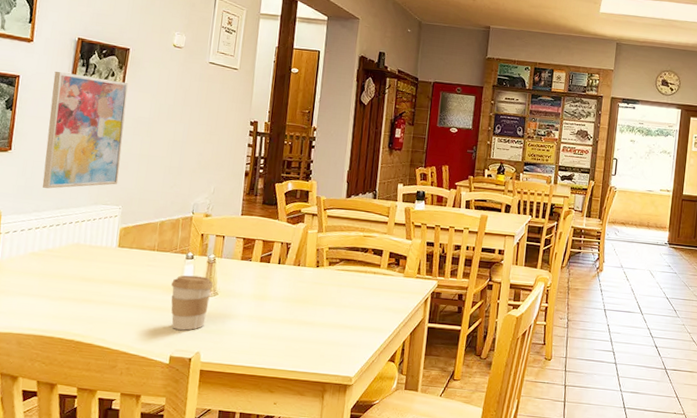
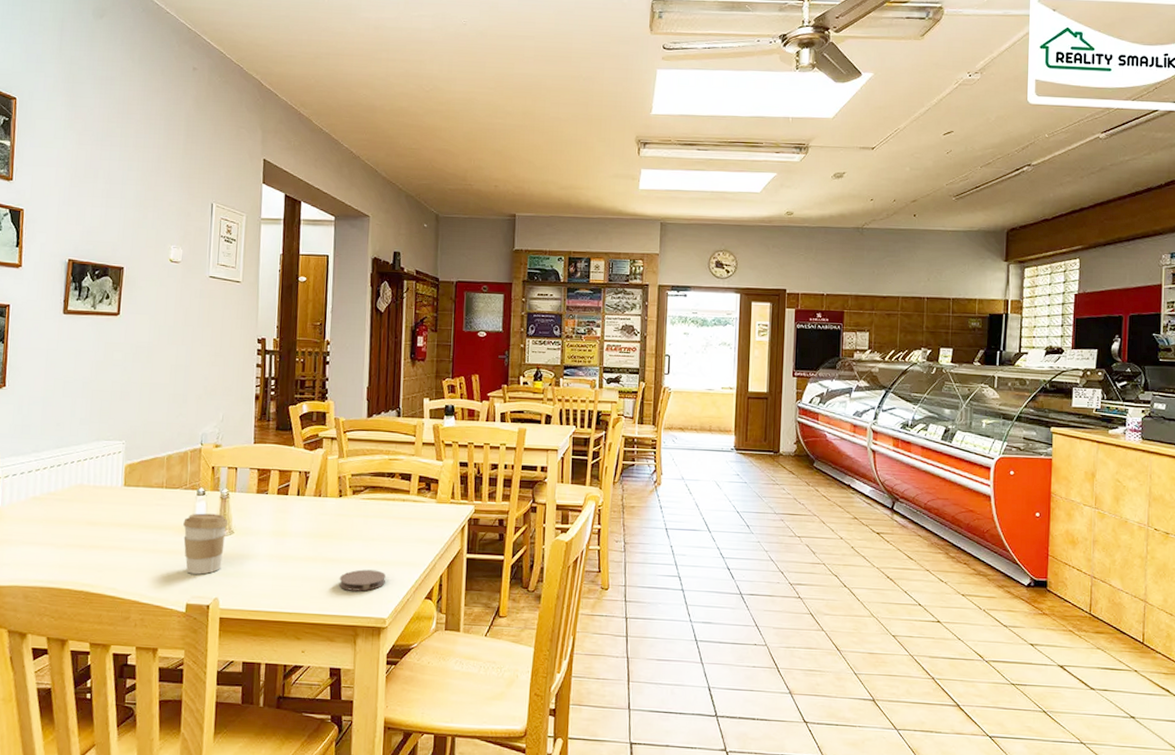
wall art: present [42,71,128,189] -> none [40,297,124,426]
coaster: none [311,332,354,352] -> present [339,569,386,592]

